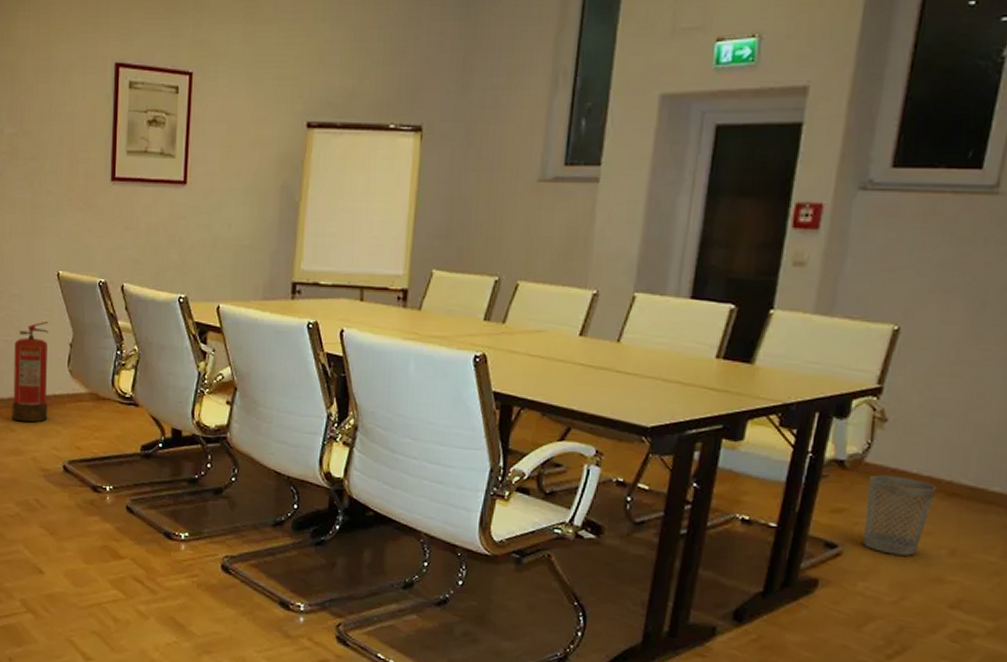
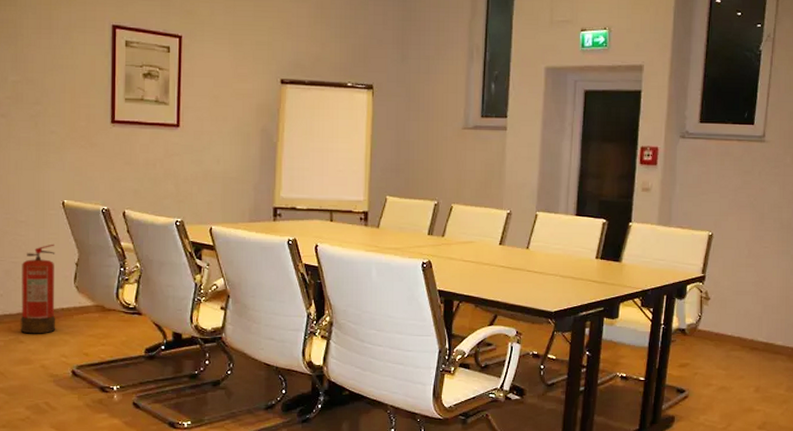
wastebasket: present [864,474,937,556] -> none [702,338,744,394]

